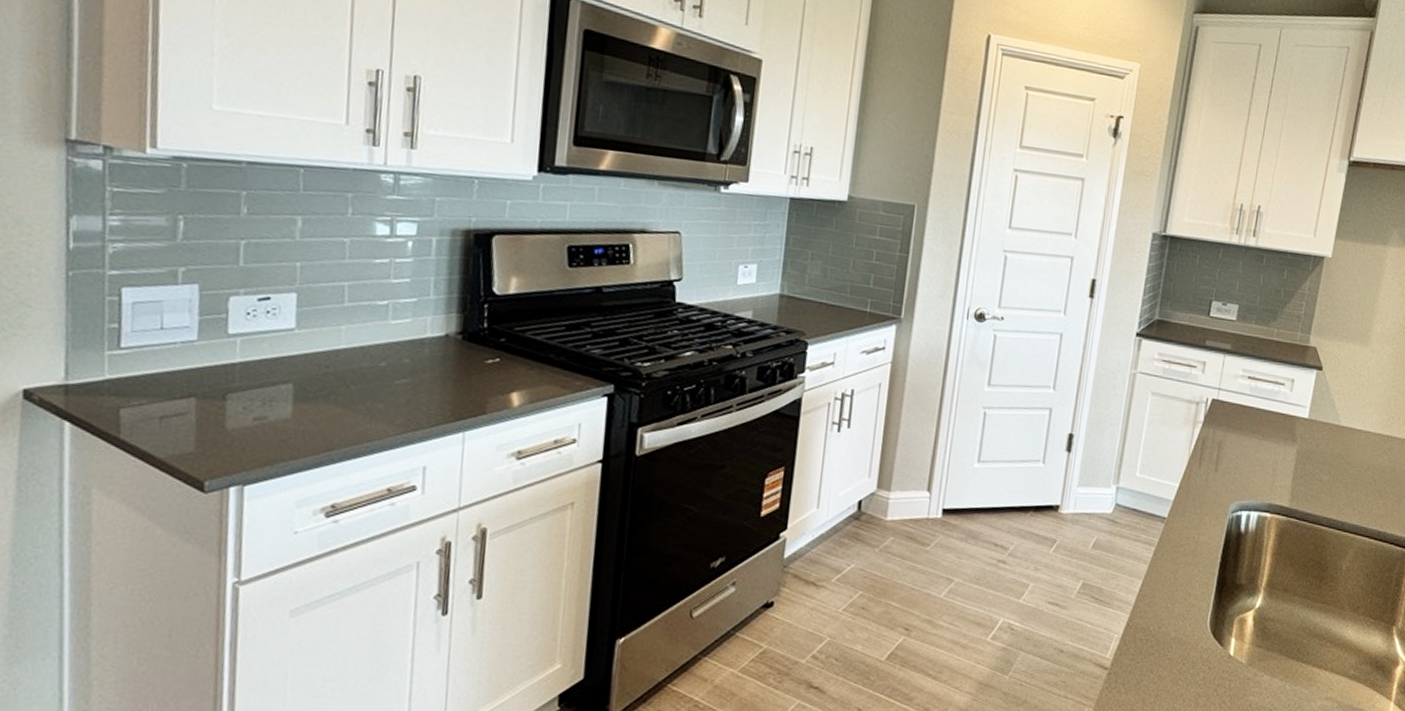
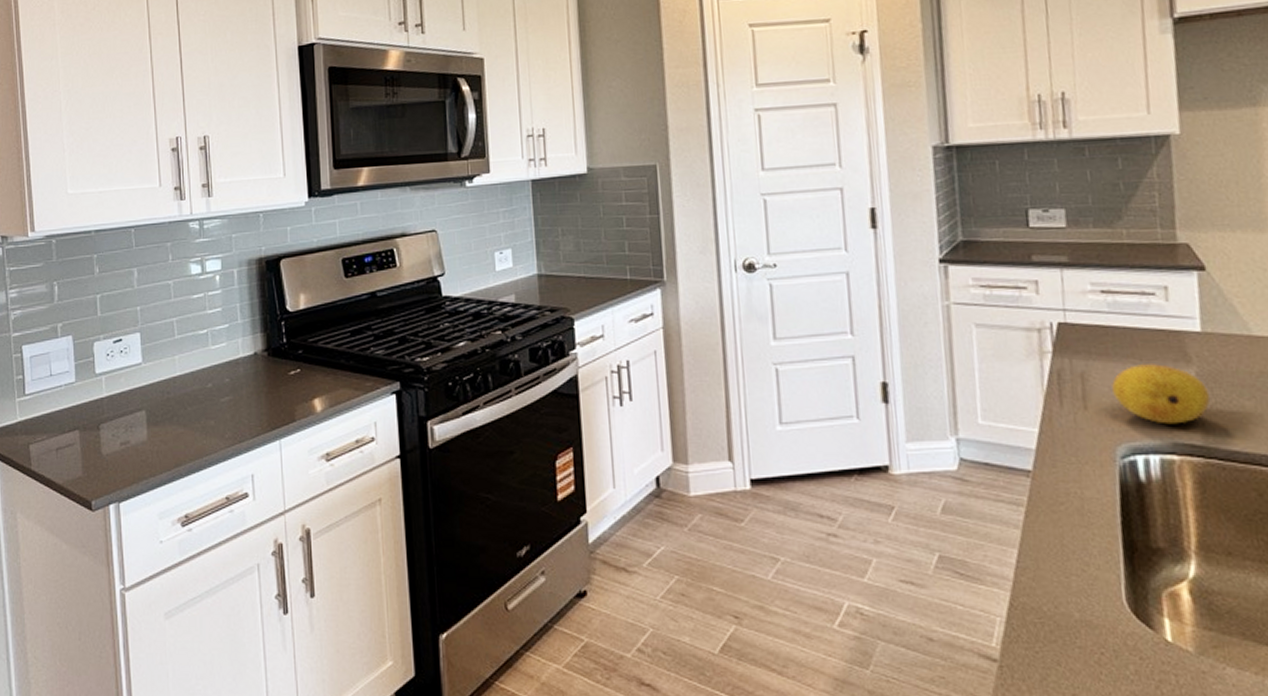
fruit: none [1238,439,1302,489] -> present [1112,364,1211,425]

